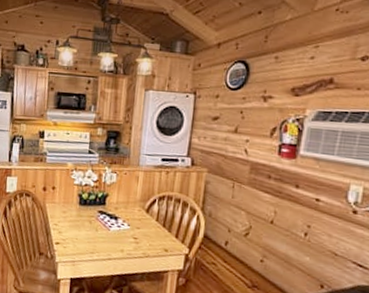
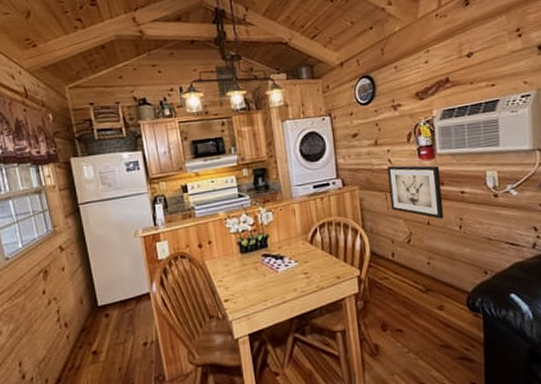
wall art: none [236,155,299,221] -> present [387,165,444,219]

